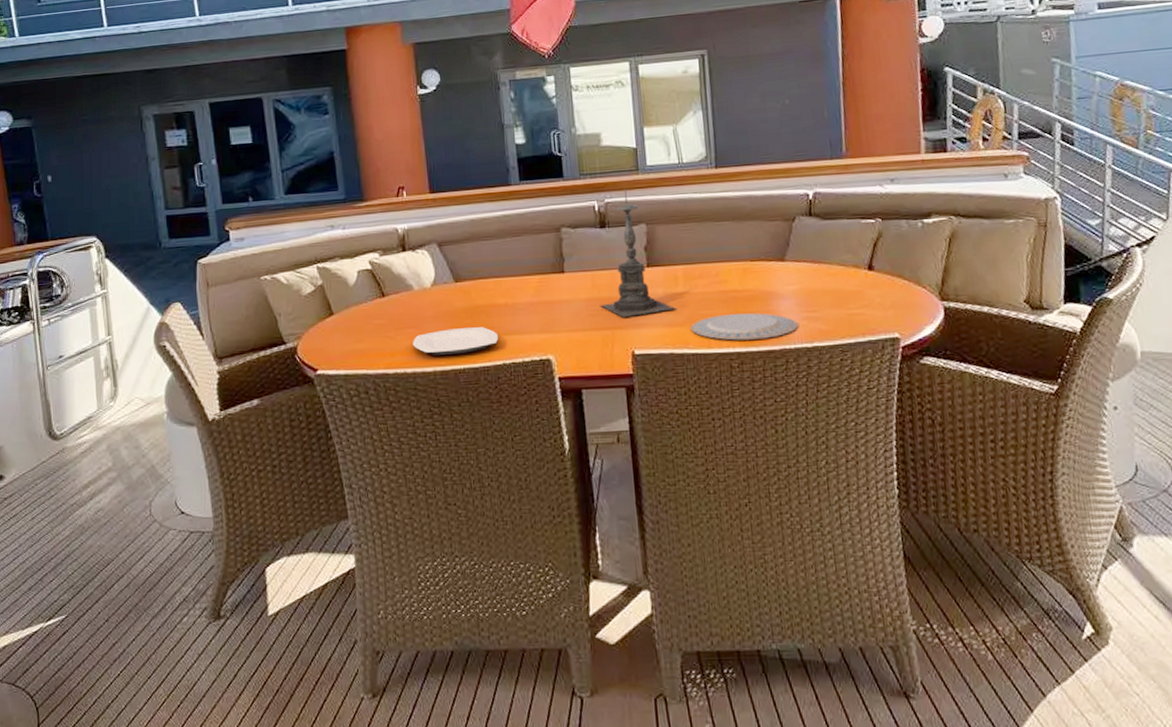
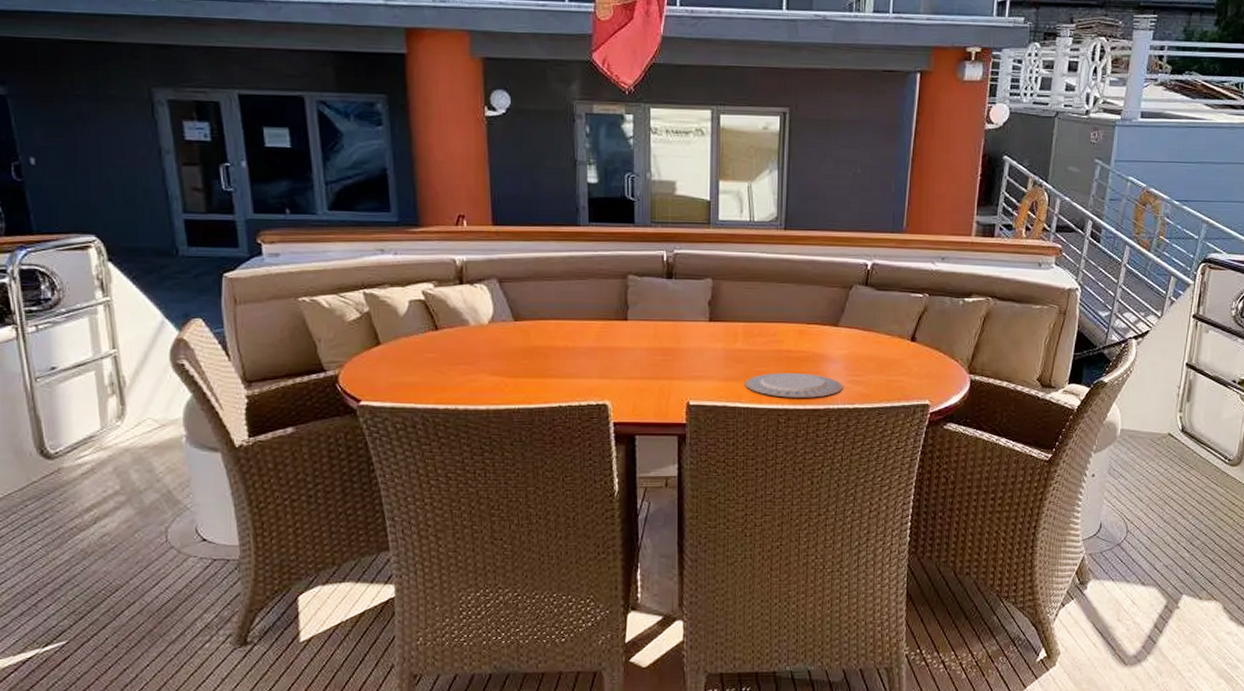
plate: present [413,327,499,356] -> none [466,368,557,395]
candle holder: present [600,188,676,317] -> none [660,241,733,368]

